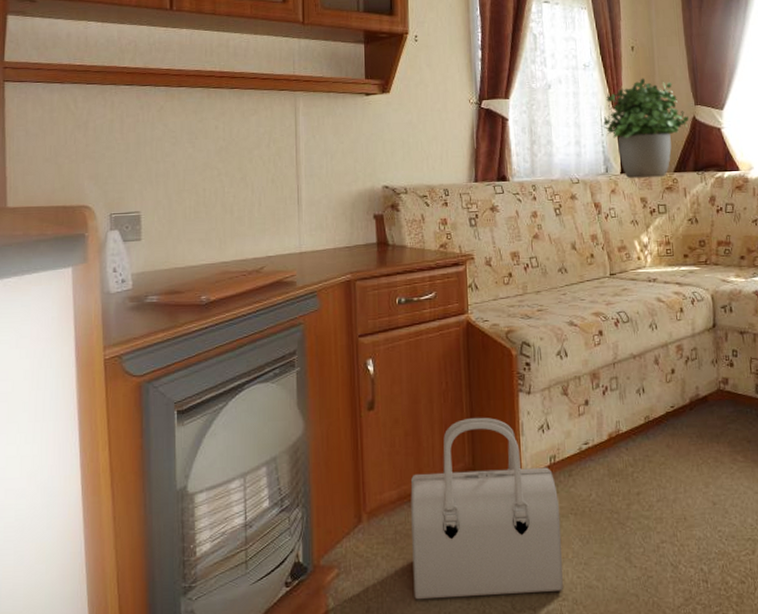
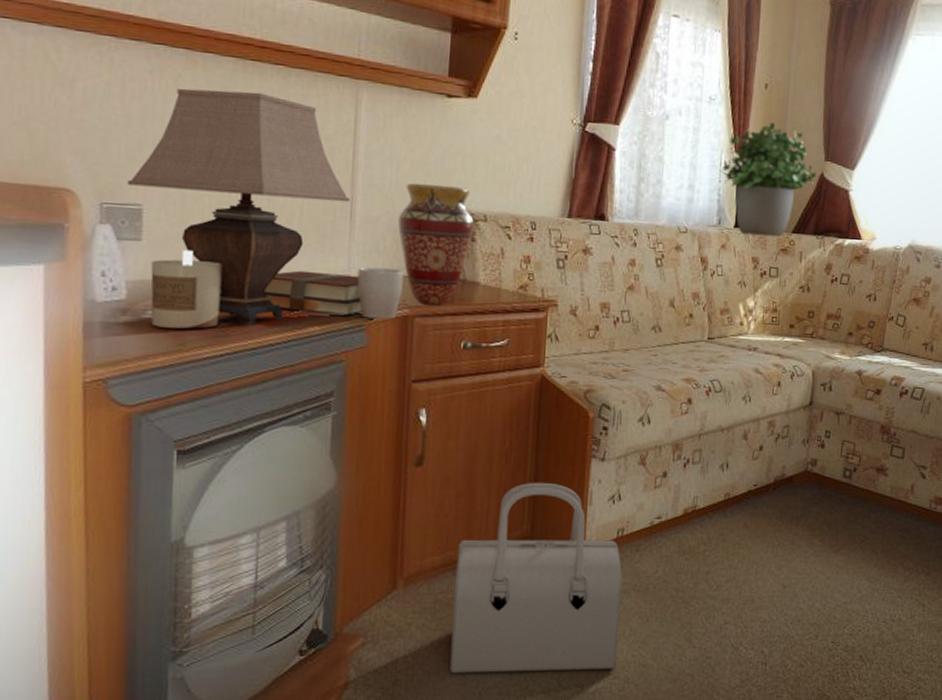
table lamp: none [129,112,296,301] -> present [127,88,350,326]
candle: none [149,243,203,309] -> present [150,249,223,329]
books: none [236,250,313,286] -> present [264,270,362,316]
mug: none [307,241,345,286] -> present [357,267,405,319]
vase: none [336,167,397,271] -> present [398,182,474,307]

